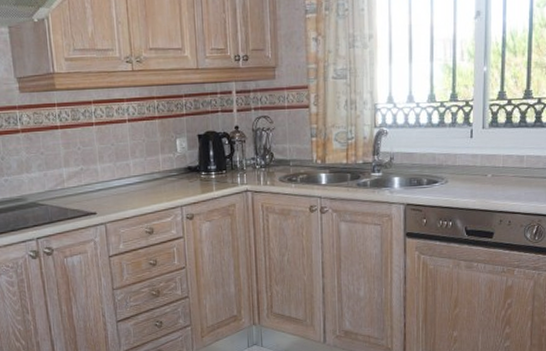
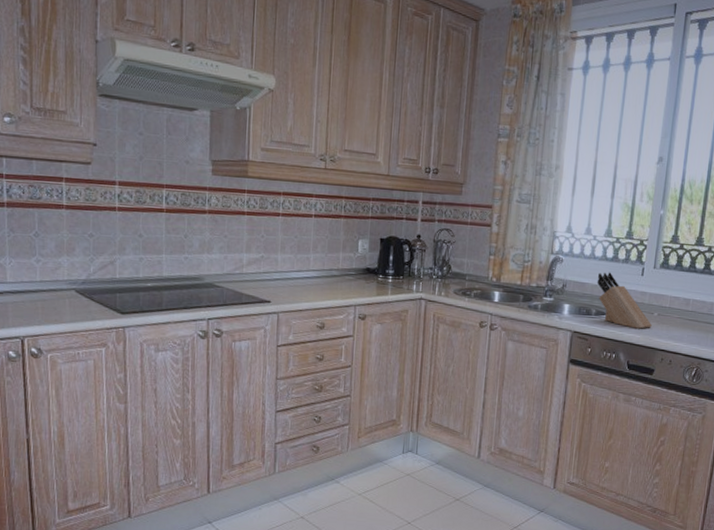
knife block: none [425,138,487,193] -> present [597,272,652,329]

